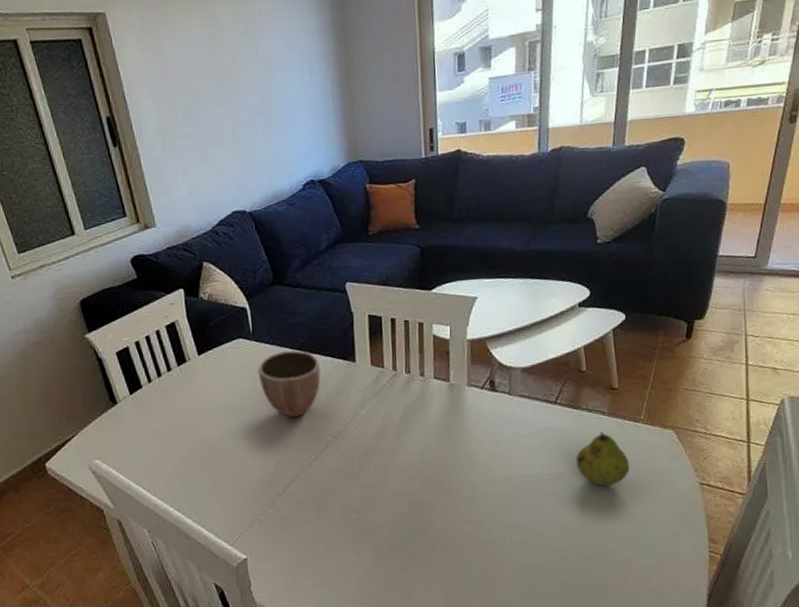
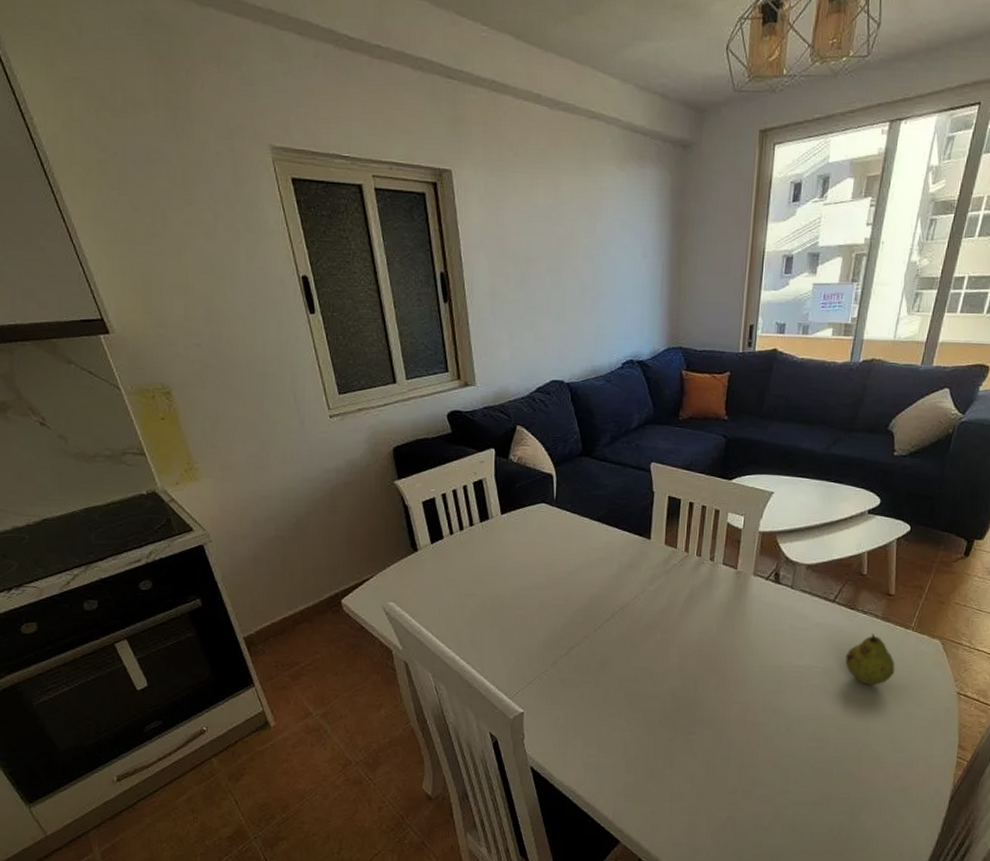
decorative bowl: present [257,350,321,419] -> none [555,520,617,586]

